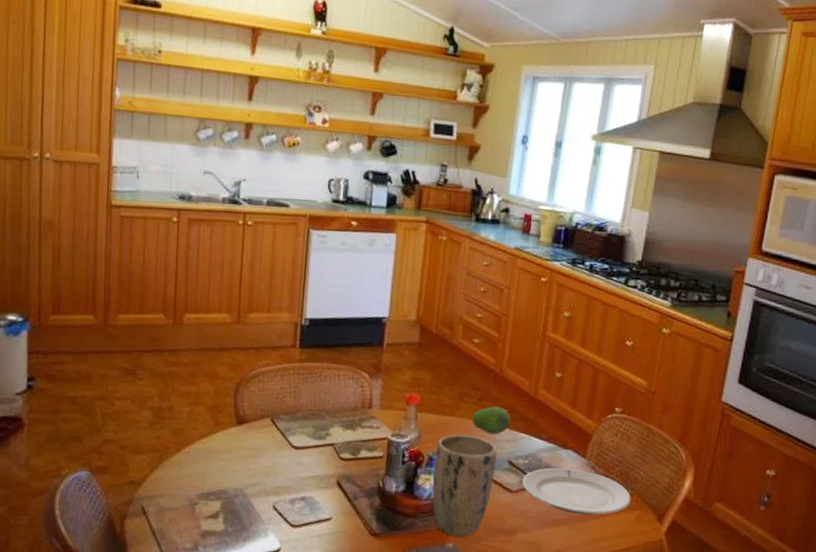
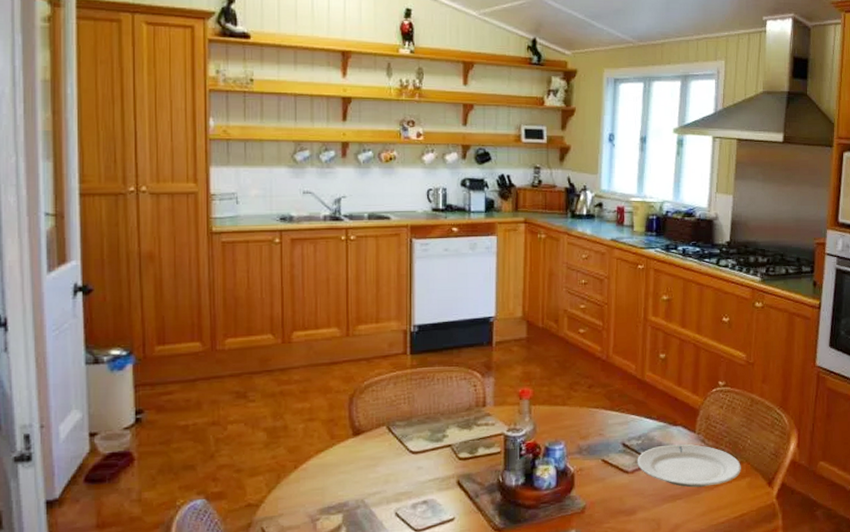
plant pot: present [432,435,497,537] -> none [550,422,610,523]
fruit: present [472,406,511,434] -> none [584,392,622,419]

